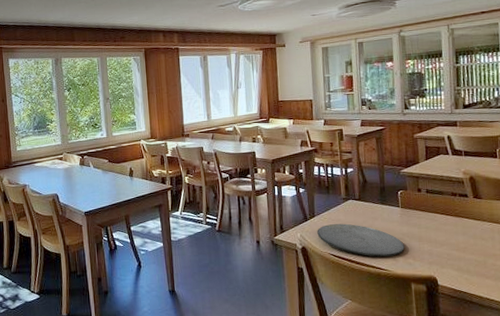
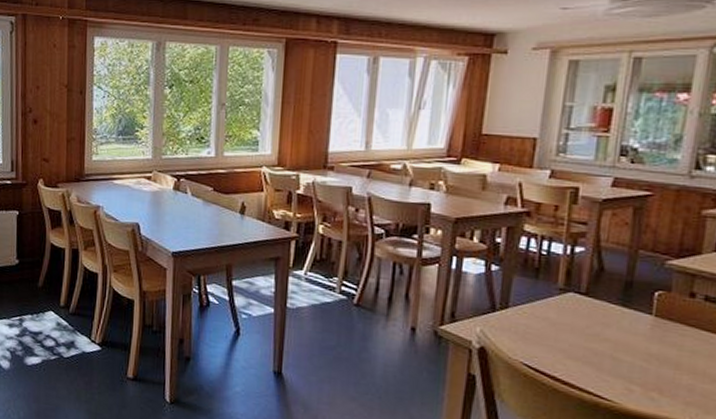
plate: present [317,223,405,257] -> none [507,321,648,383]

